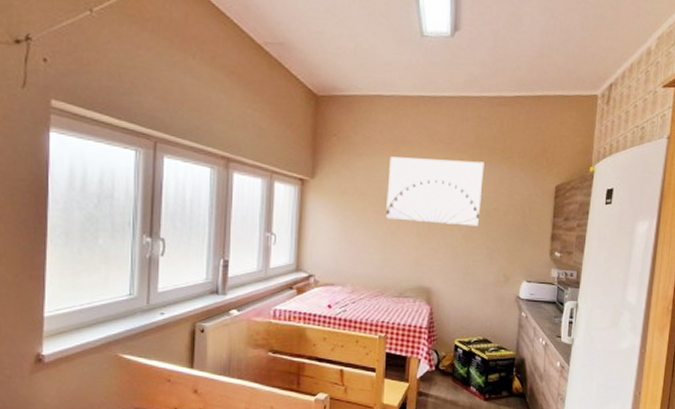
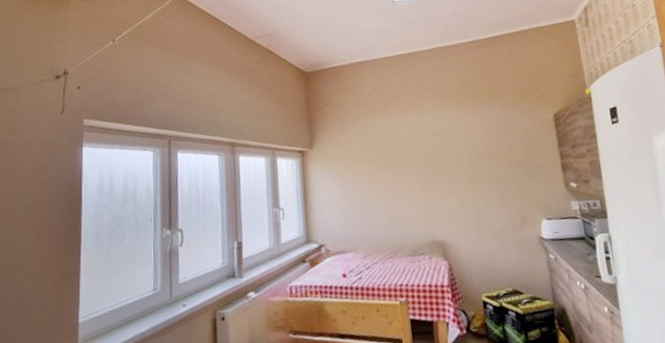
wall art: present [386,157,484,227] -> none [381,104,482,176]

